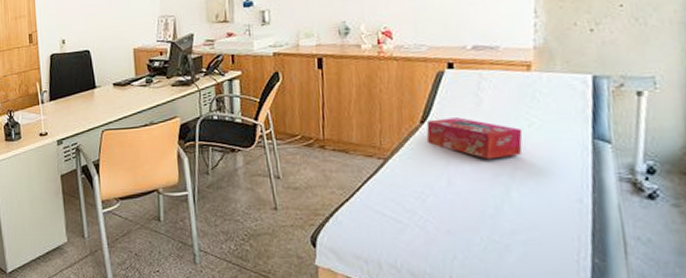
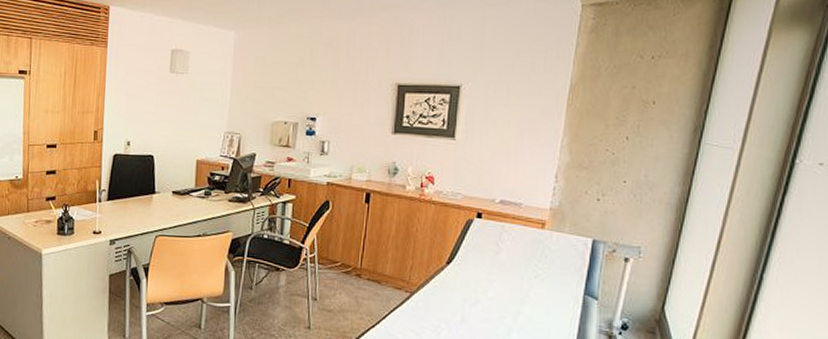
tissue box: present [426,117,523,159] -> none [449,262,529,303]

